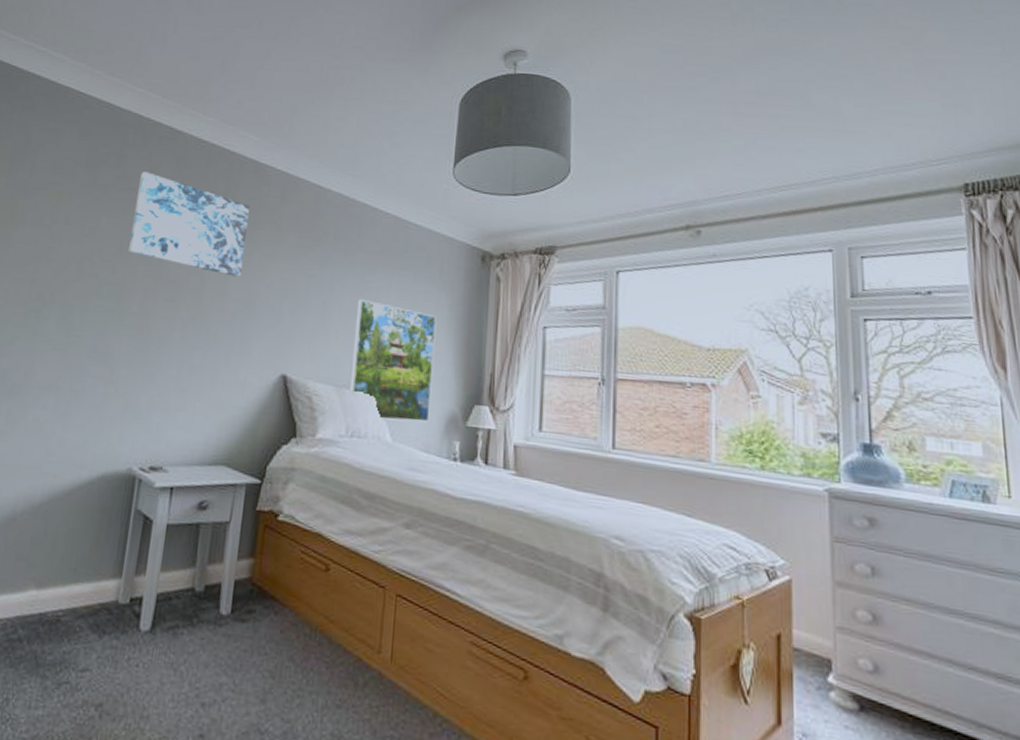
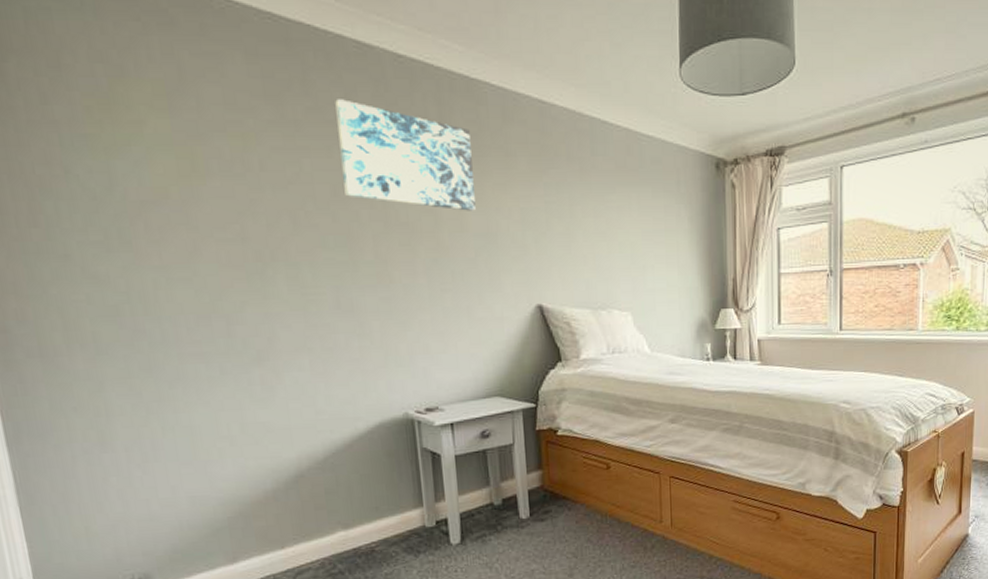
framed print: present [348,299,437,422] -> none [600,221,682,333]

